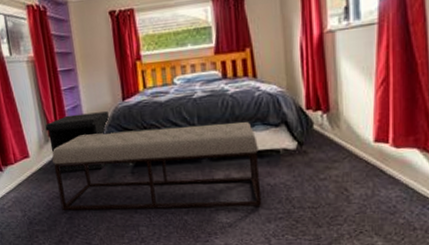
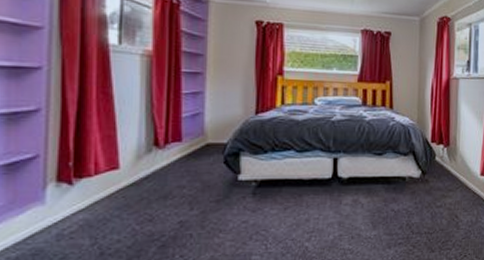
nightstand: present [45,111,112,172] -> none [150,123,237,189]
bench: present [52,121,262,211] -> none [152,147,387,238]

